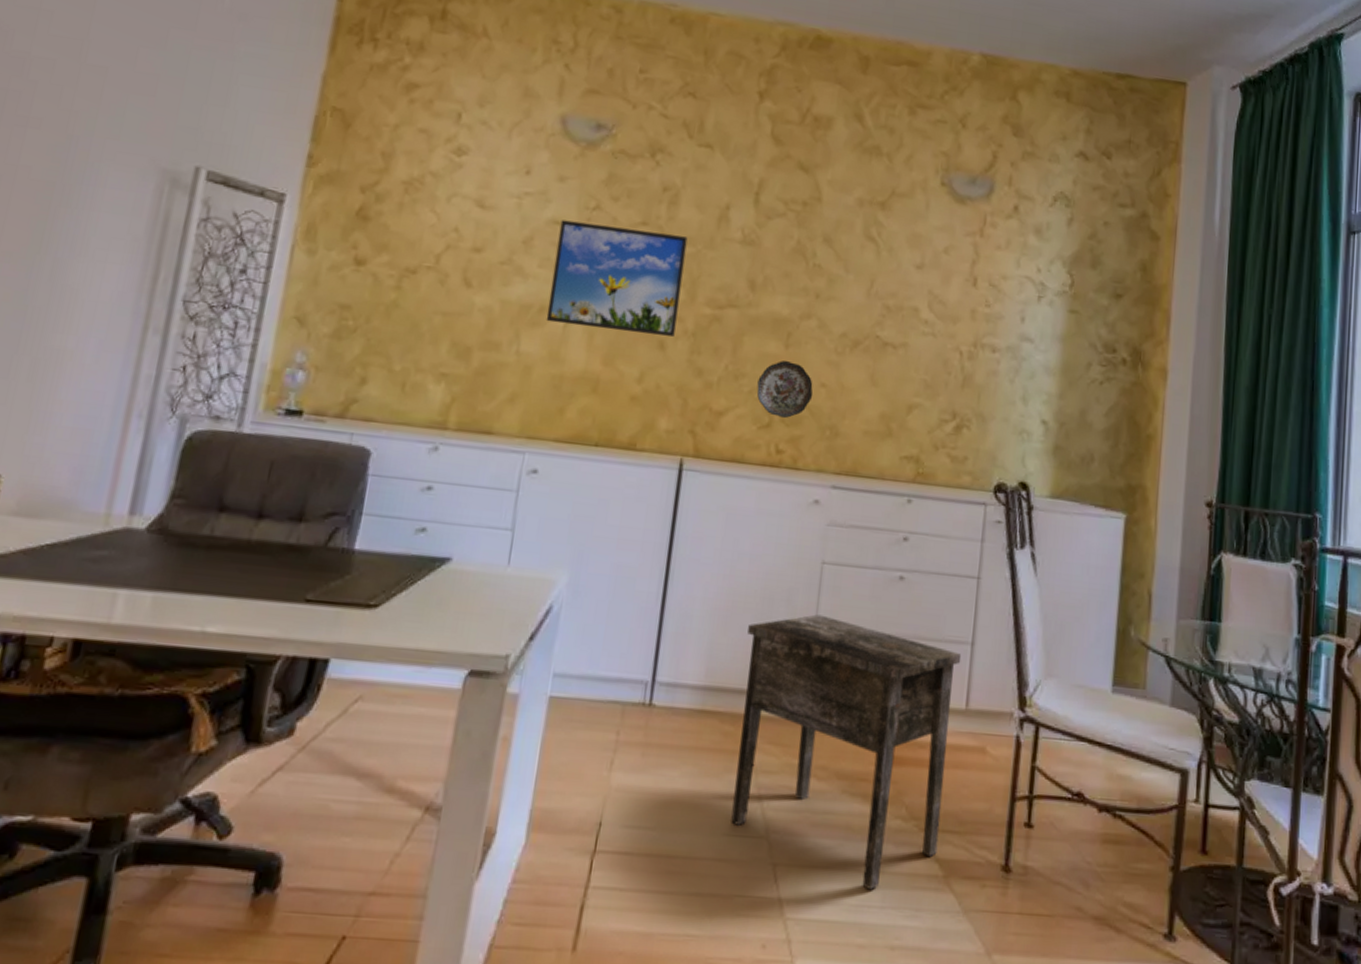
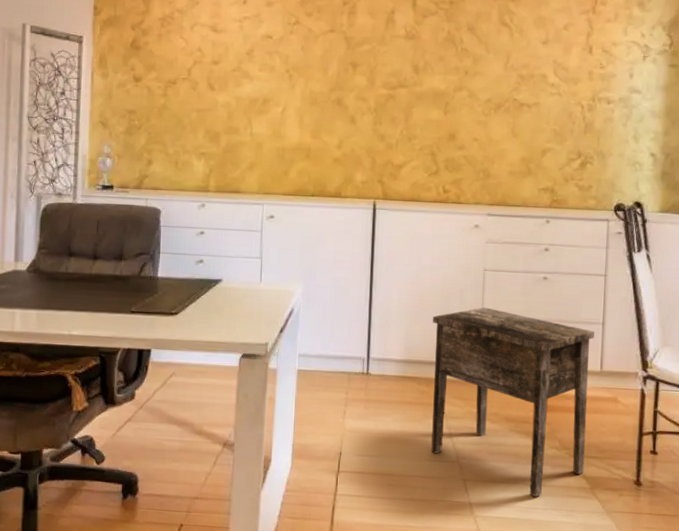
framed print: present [546,220,688,337] -> none [268,34,365,113]
decorative plate: present [756,360,813,419] -> none [425,123,469,167]

